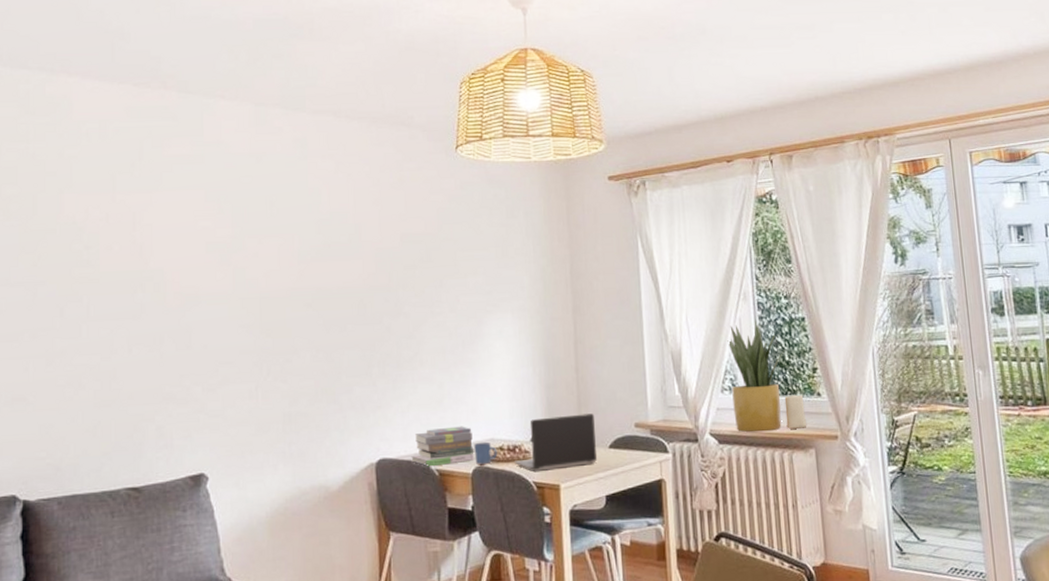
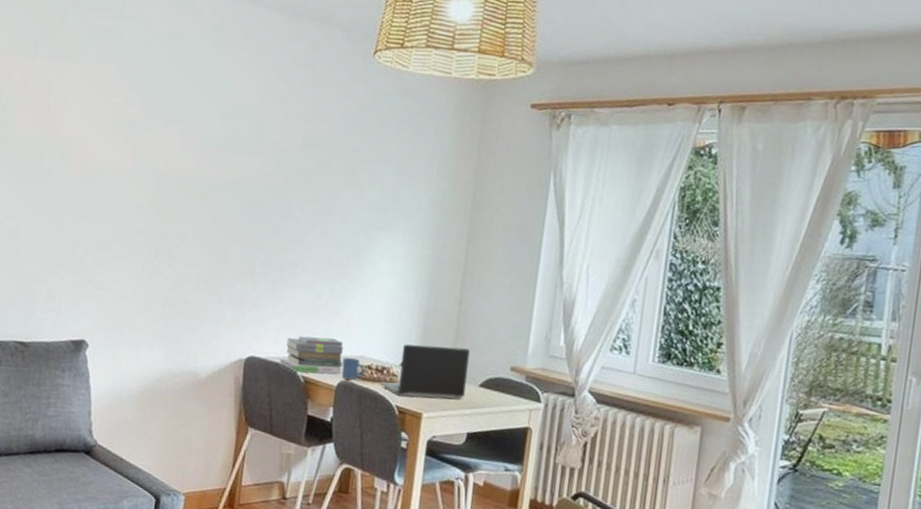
planter: present [727,319,785,432] -> none [618,280,691,400]
candle: present [784,394,807,430] -> none [674,367,700,404]

